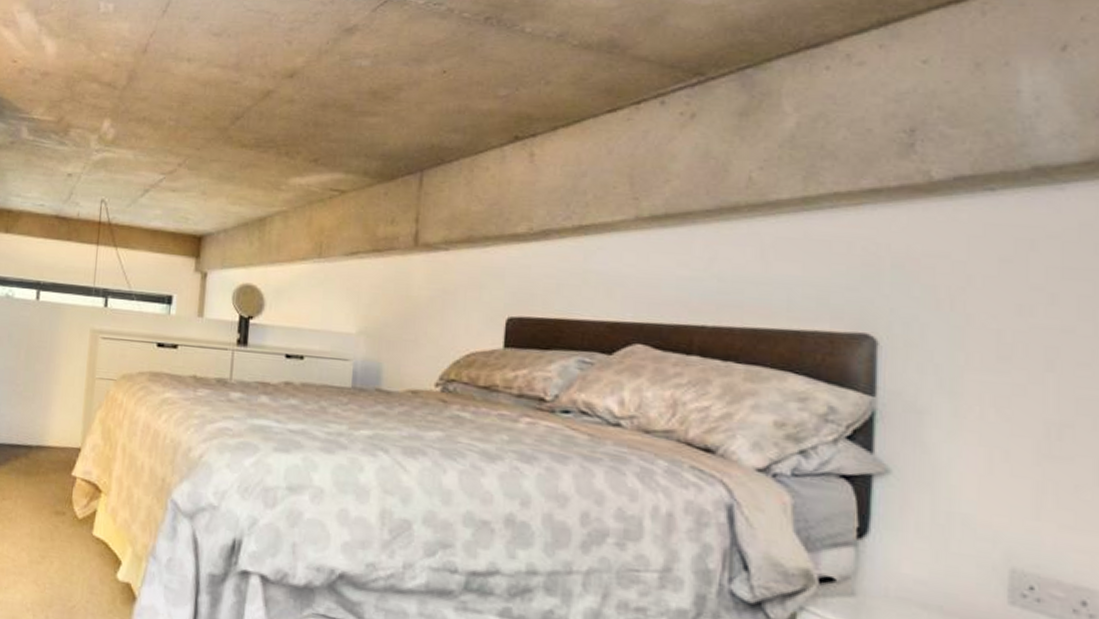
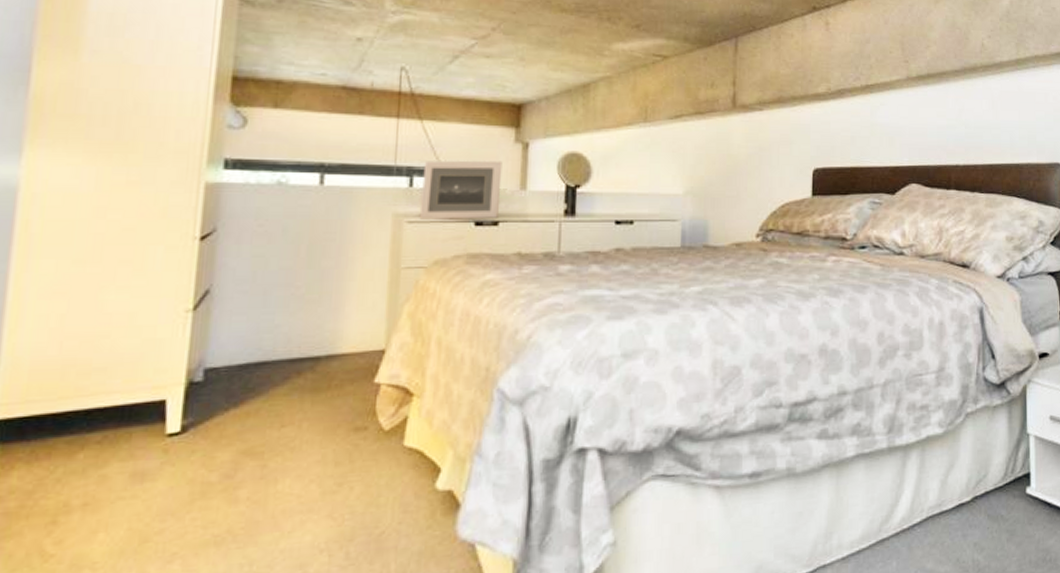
picture frame: none [111,284,183,343] -> present [419,160,502,220]

